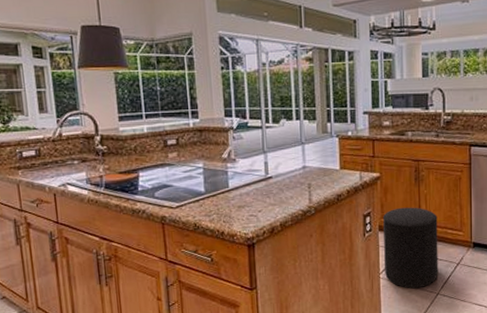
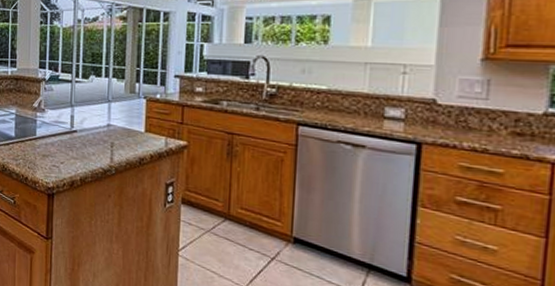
stool: present [383,207,439,288] -> none [184,182,251,277]

